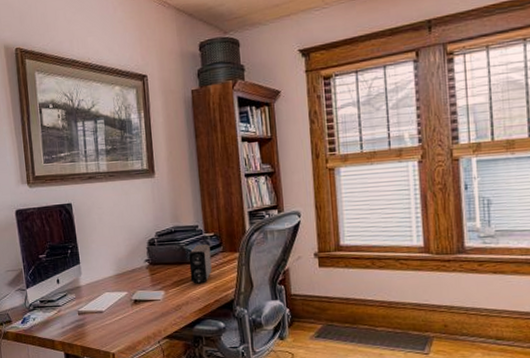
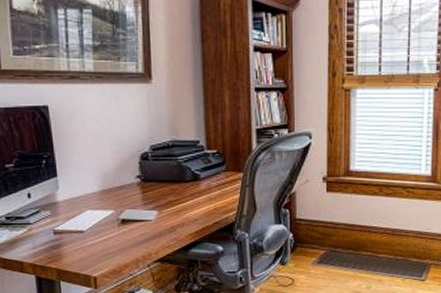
speaker: present [188,244,212,284] -> none [187,162,213,204]

